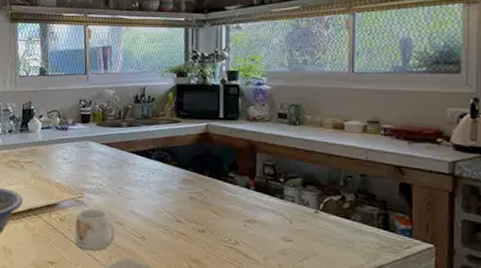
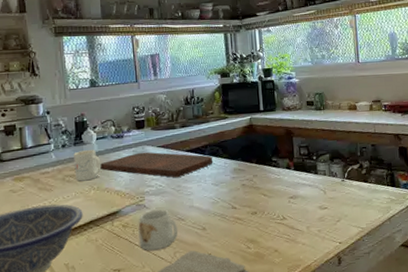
mug: none [18,138,44,169] -> present [74,150,102,182]
cutting board: none [43,147,160,179] -> present [100,152,213,178]

